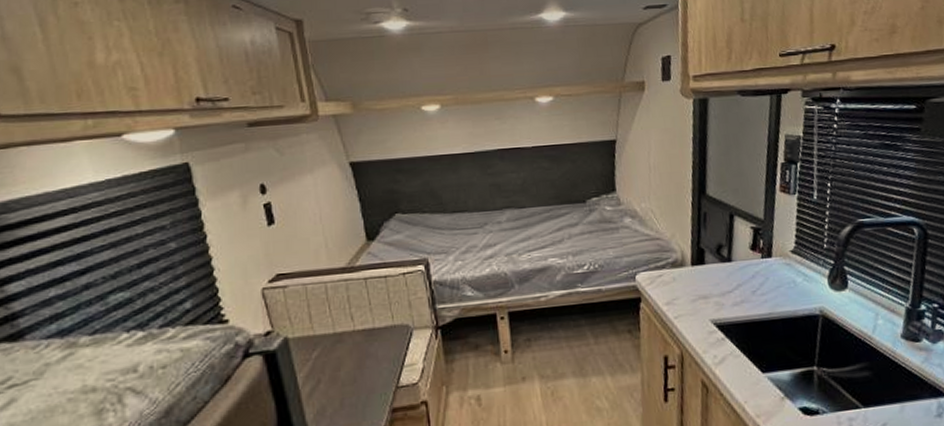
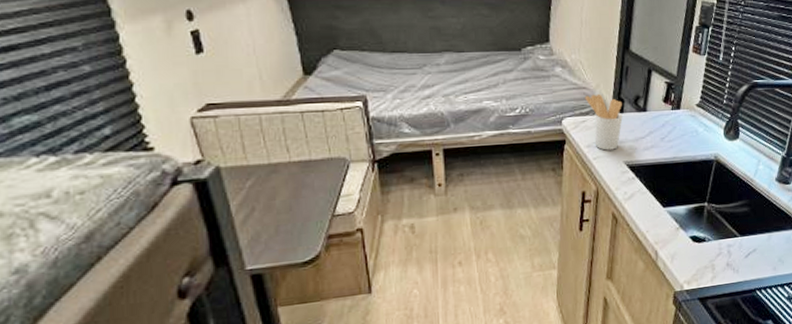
utensil holder: none [659,244,705,308] -> present [585,93,623,151]

